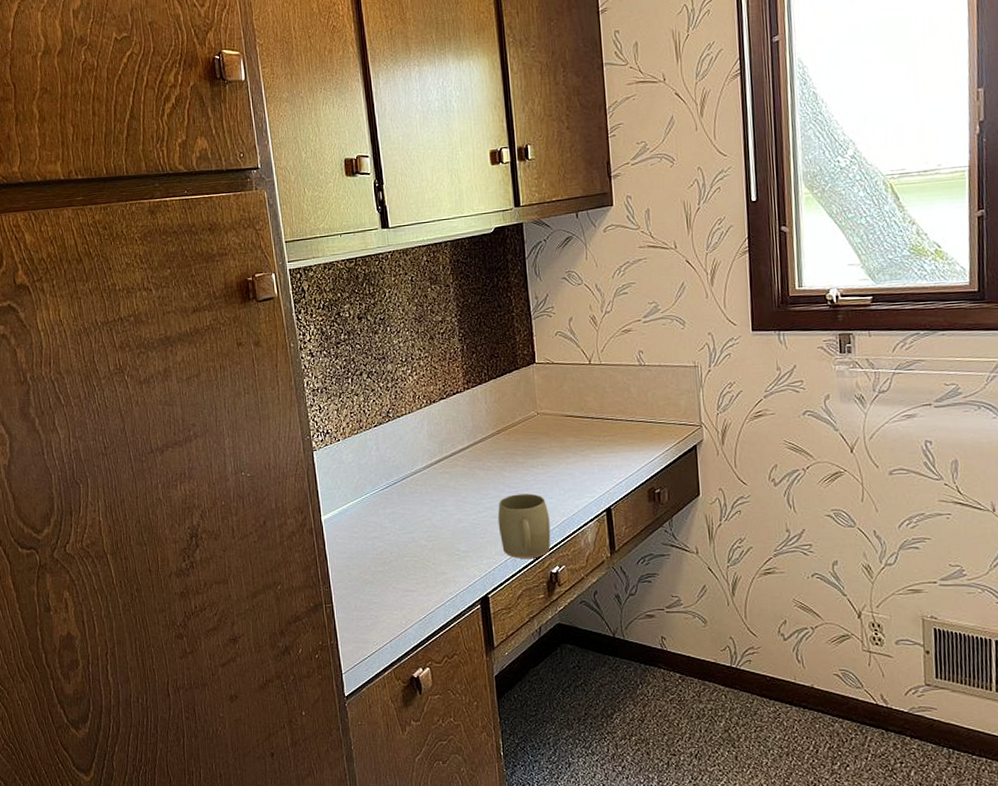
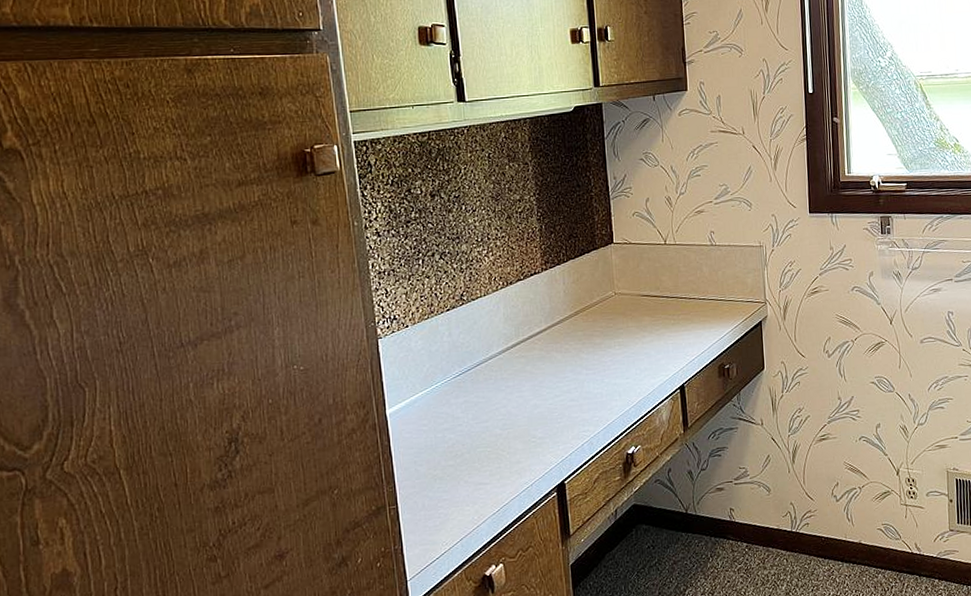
mug: present [497,493,551,559] -> none [574,374,627,442]

